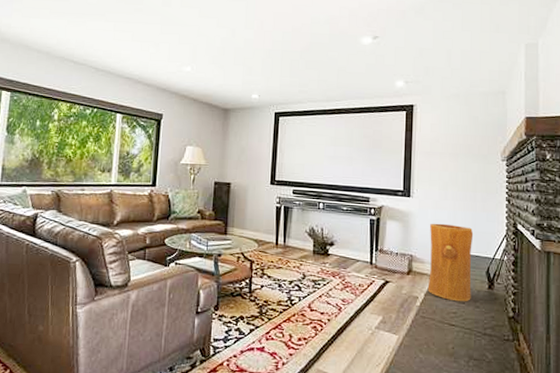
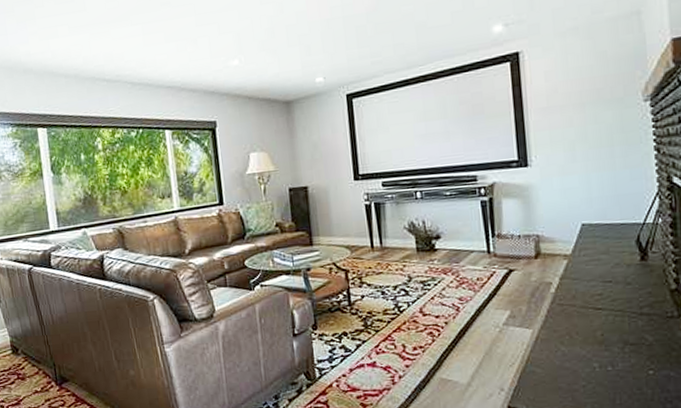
decorative log: present [427,223,474,302] -> none [557,190,620,281]

